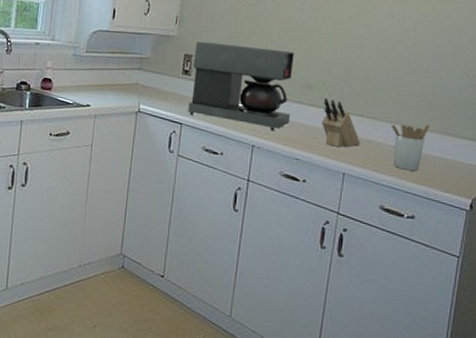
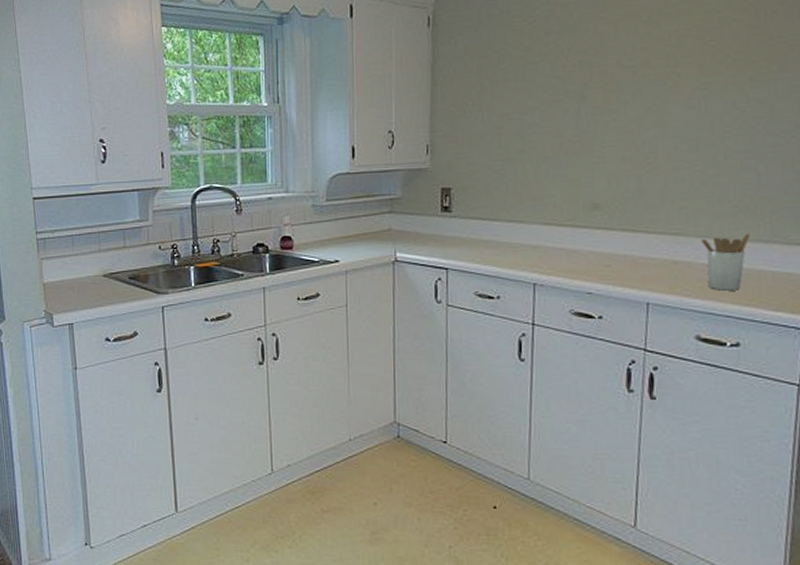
coffee maker: present [188,41,294,131] -> none [453,167,577,264]
knife block: present [321,97,360,147] -> none [614,217,664,273]

